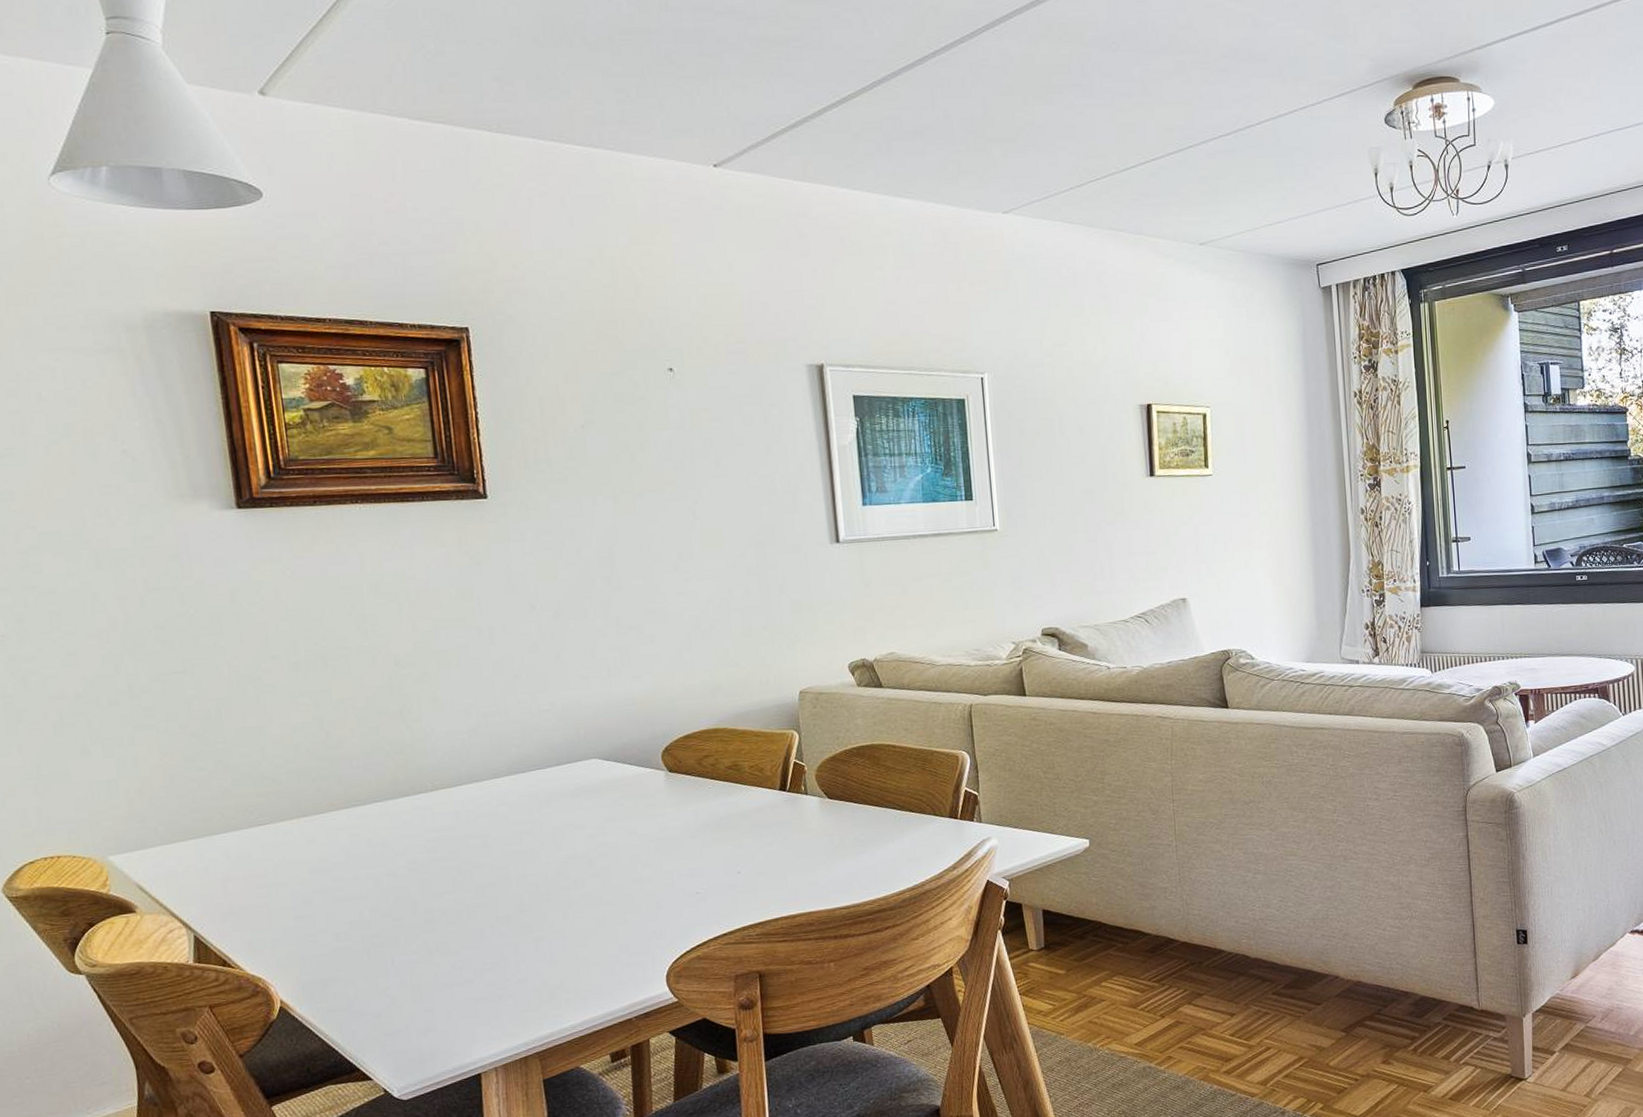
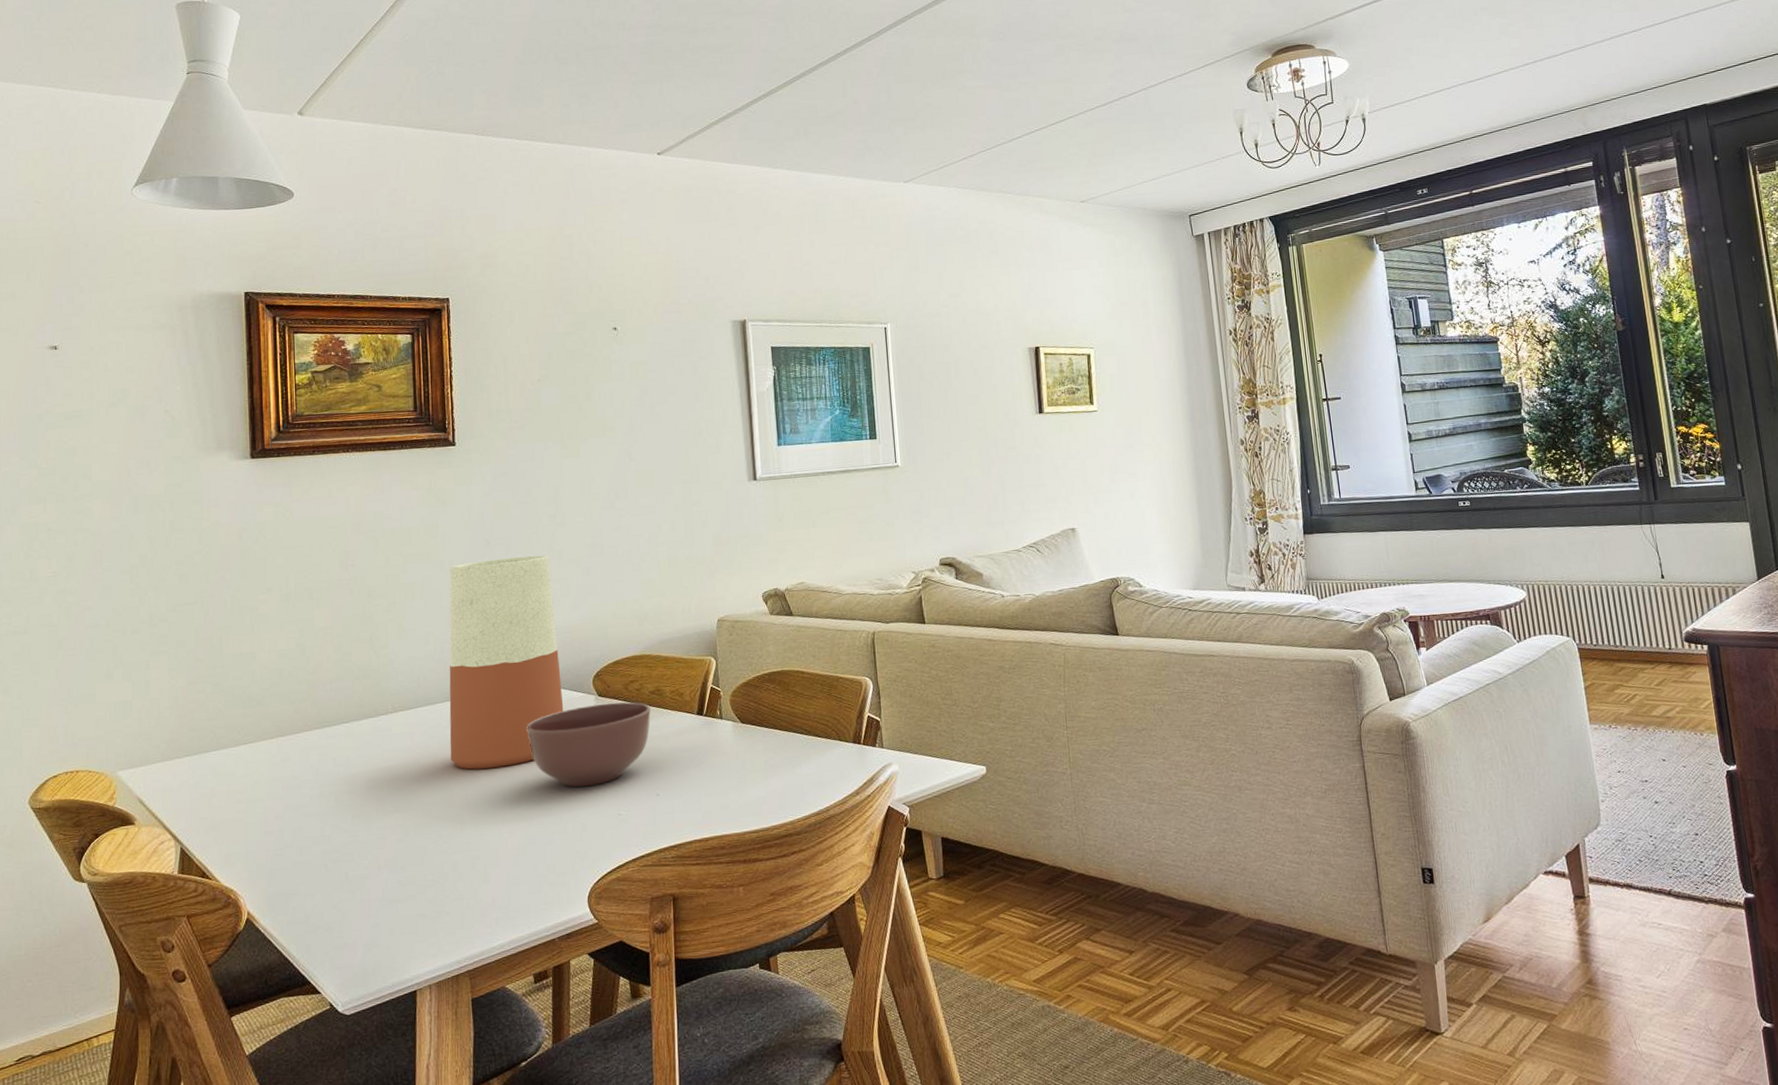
vase: none [488,621,631,850] -> present [448,555,564,770]
bowl: none [589,777,728,866] -> present [526,702,651,788]

